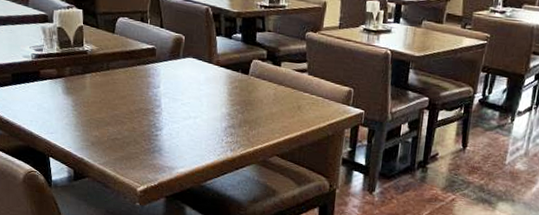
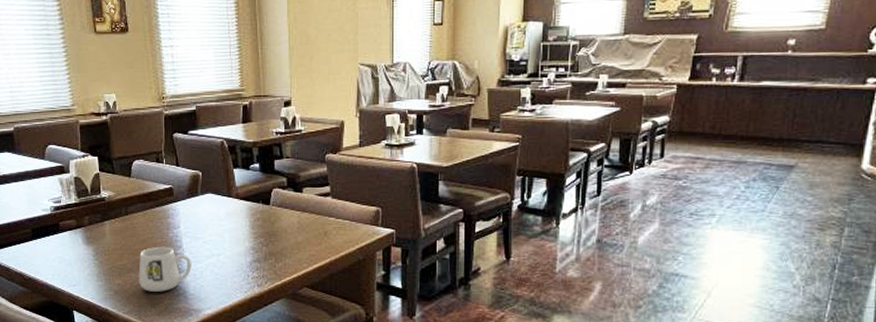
mug: none [116,103,169,148] -> present [139,246,191,292]

